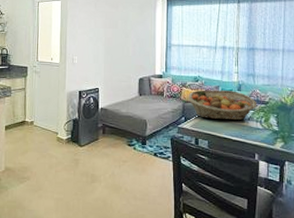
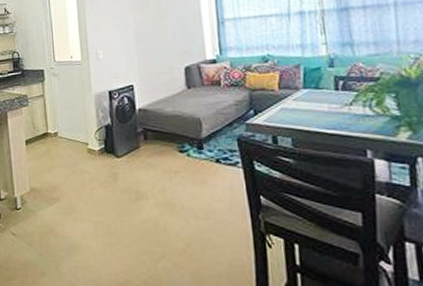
fruit basket: present [188,90,258,121] -> none [255,68,363,109]

